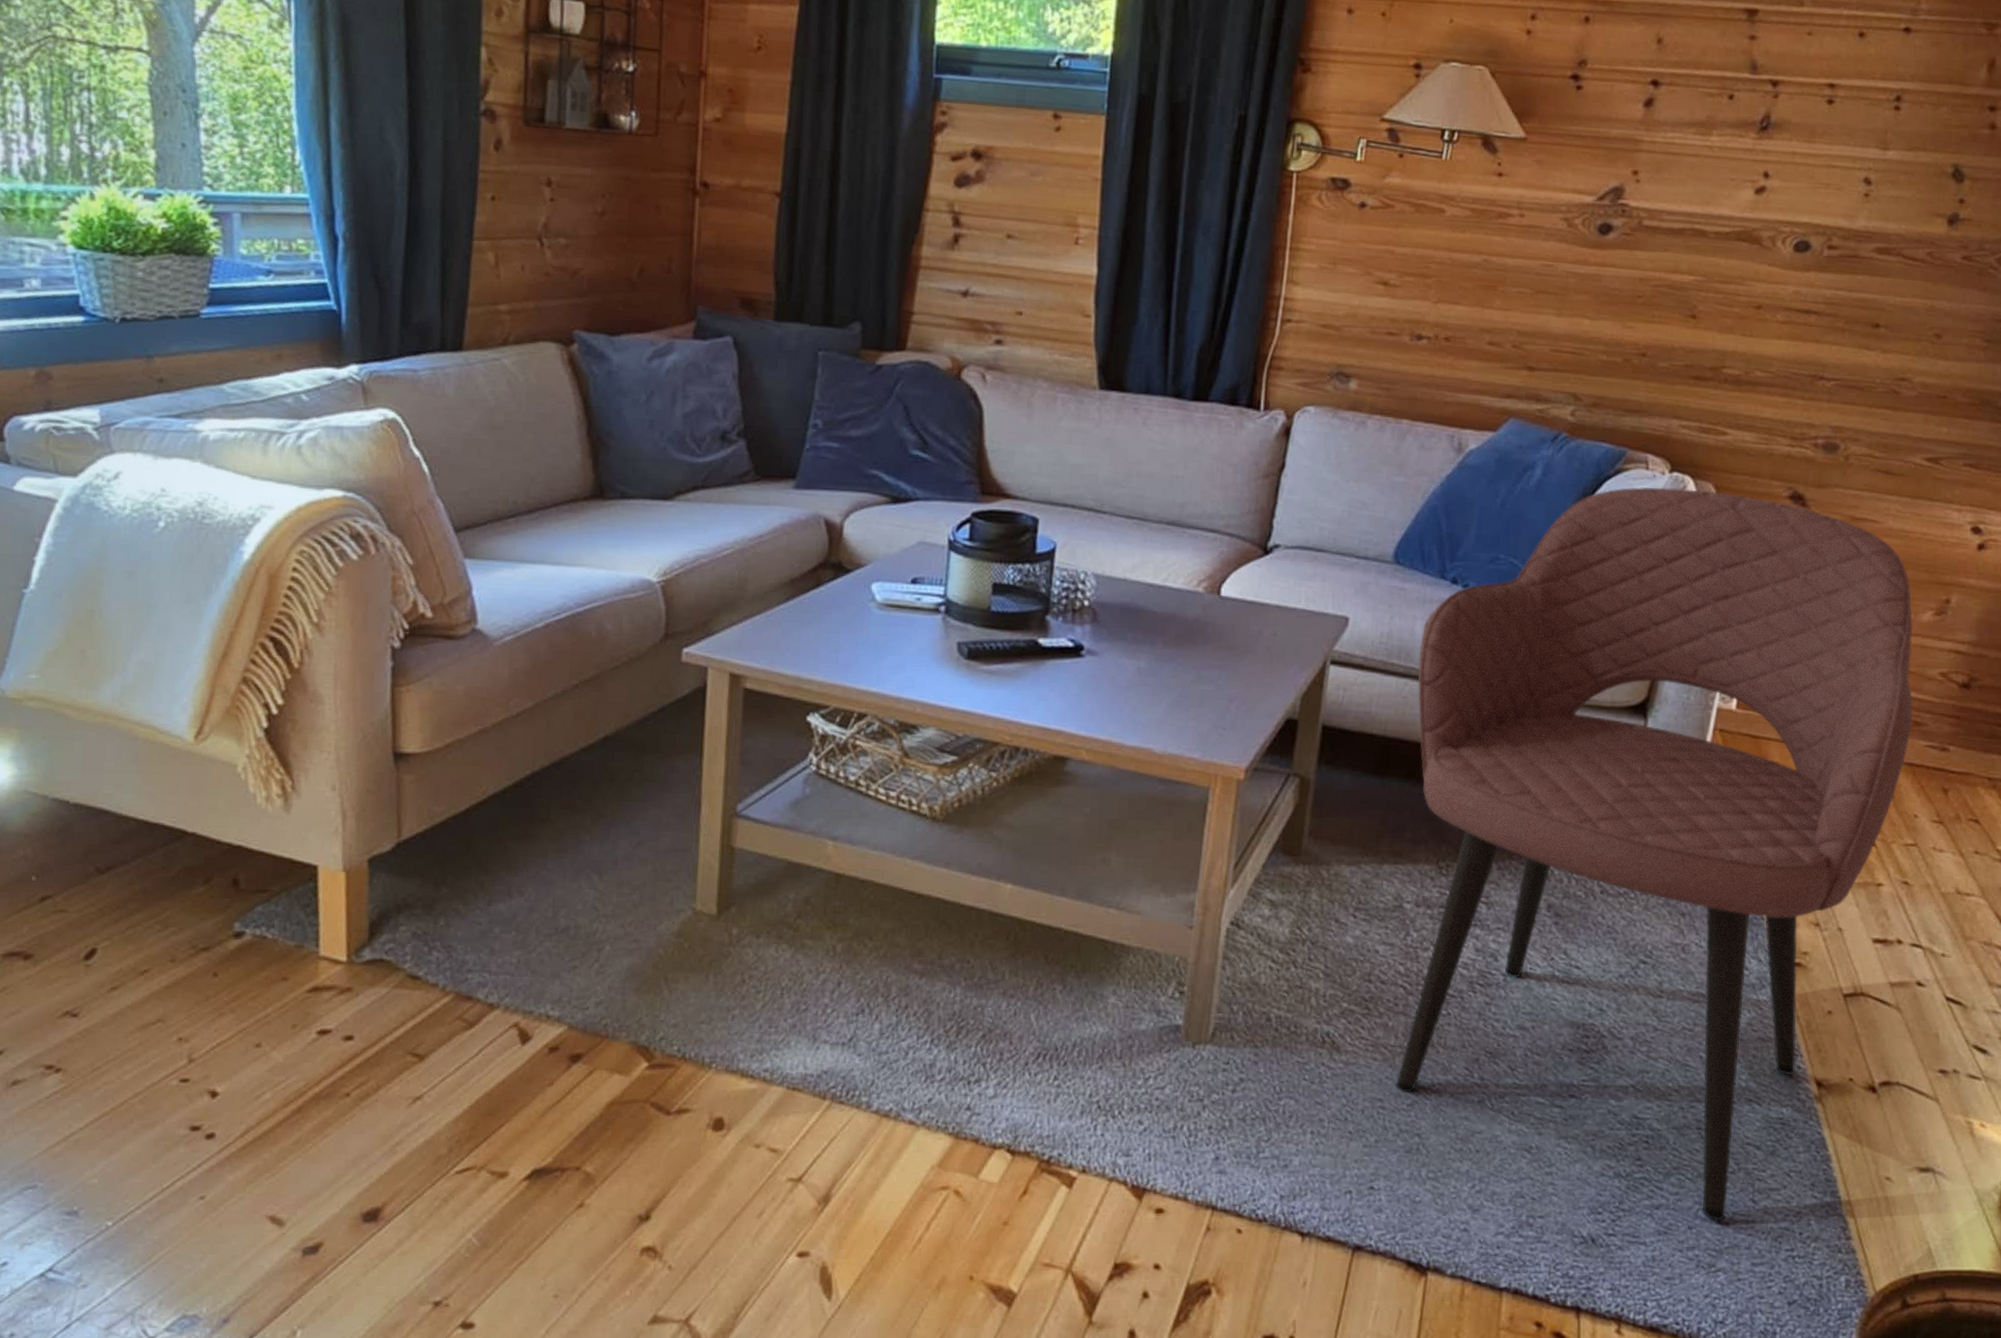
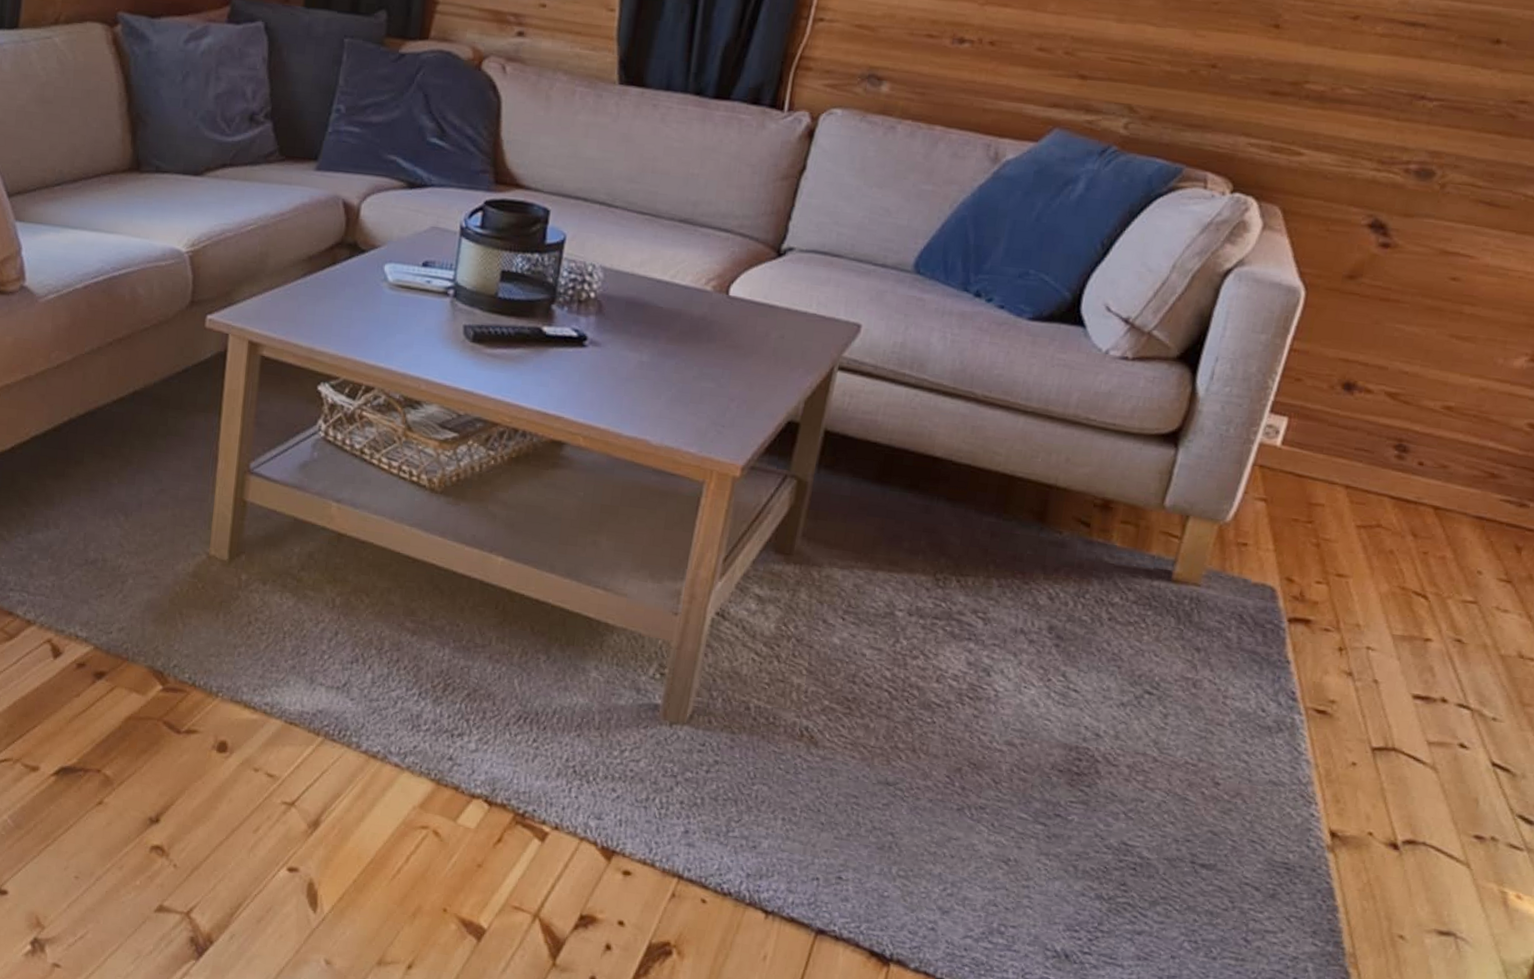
armchair: present [1395,487,1913,1220] -> none [872,207,1504,955]

